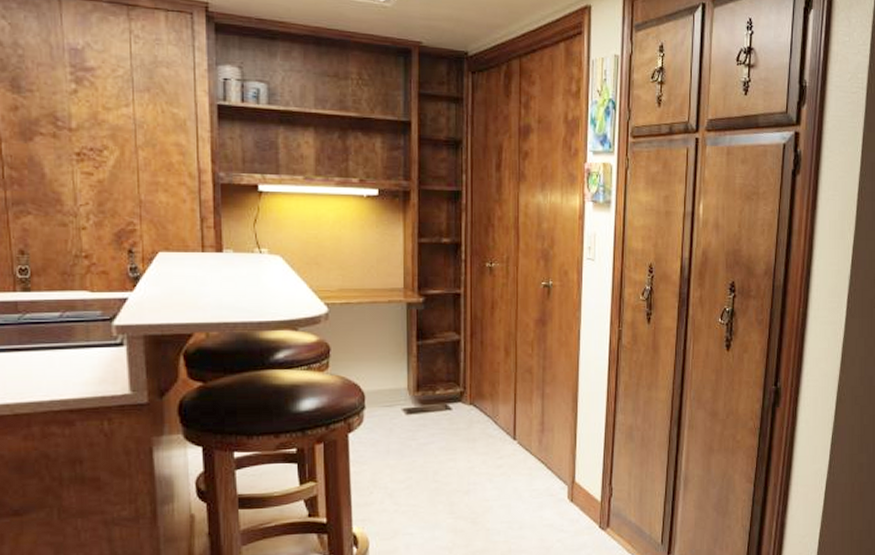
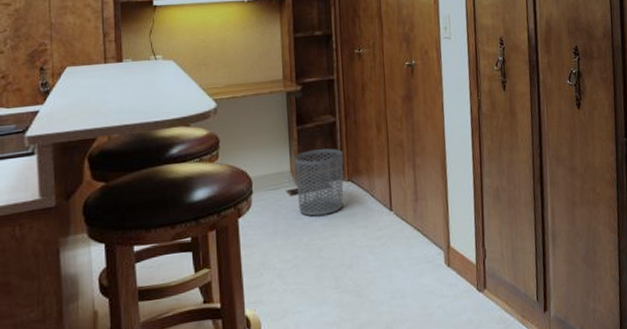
waste bin: none [413,368,466,438] -> present [295,148,344,216]

